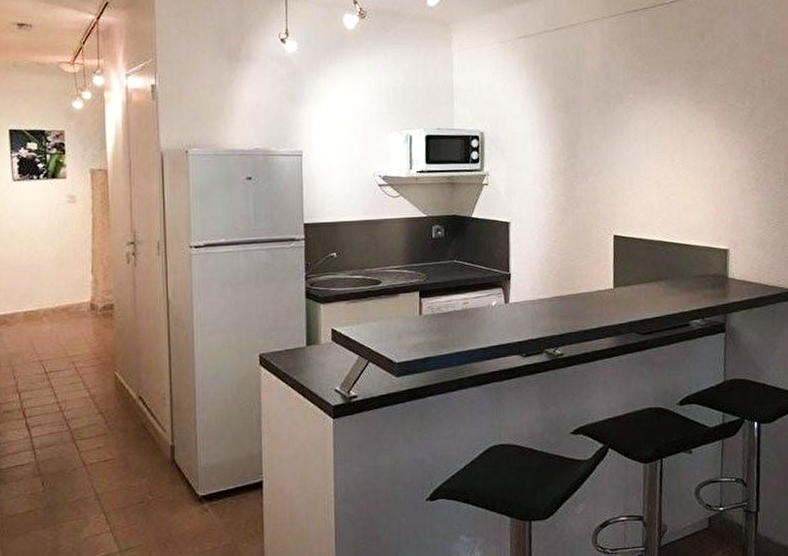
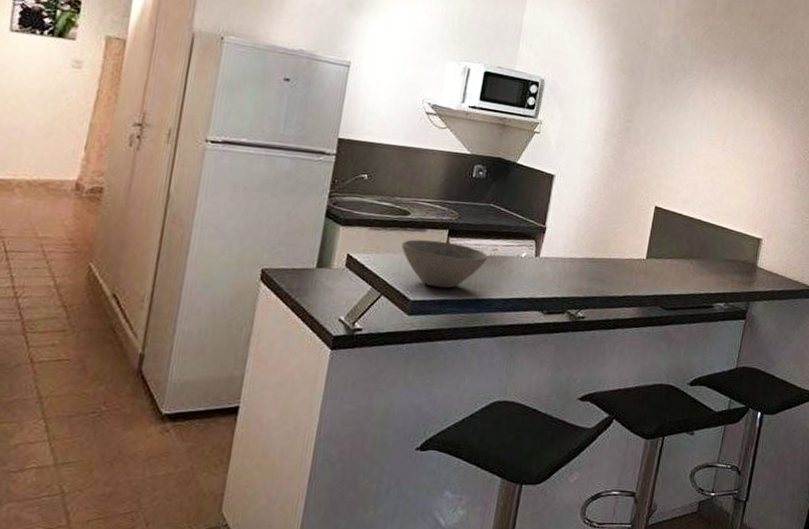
bowl: none [378,303,460,348] -> present [401,239,488,289]

